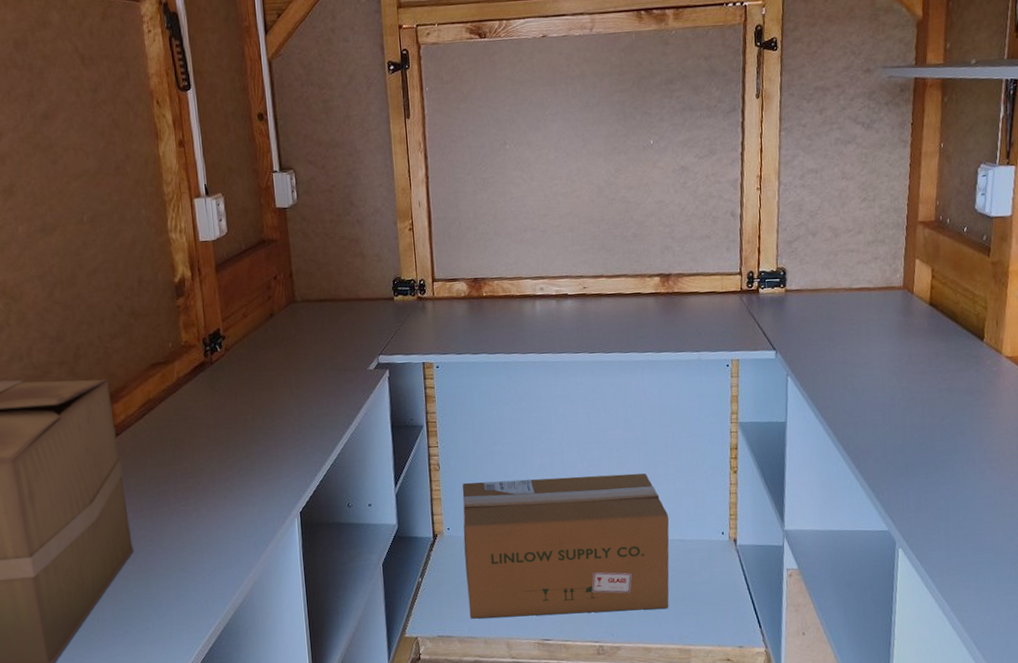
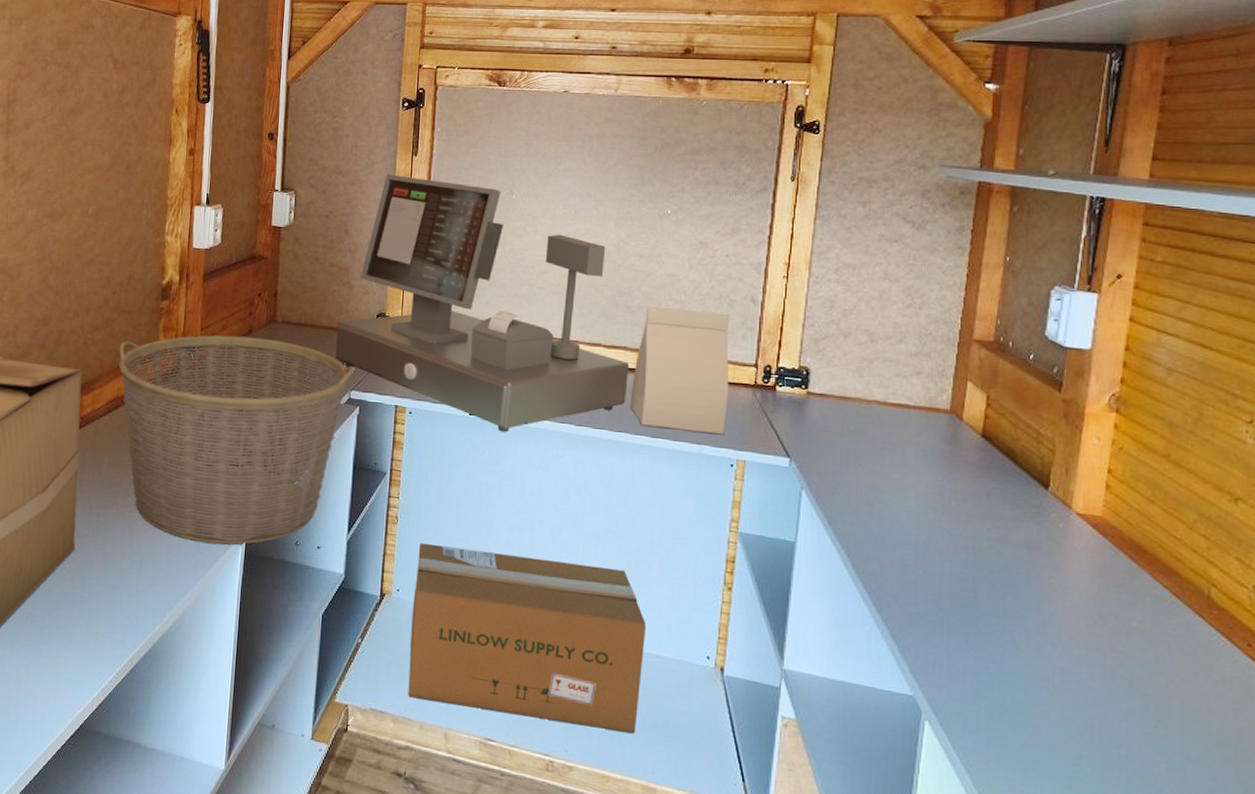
basket: none [142,319,379,522] -> present [119,335,355,545]
cash register: none [356,140,631,371] -> present [336,174,630,433]
paper bag: none [634,230,720,343] -> present [629,307,730,435]

